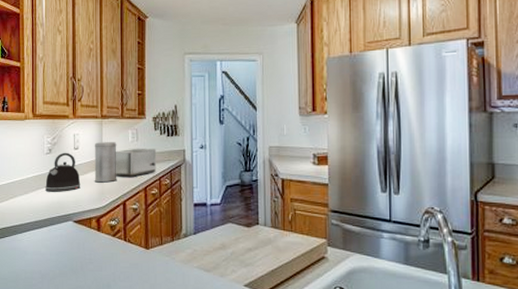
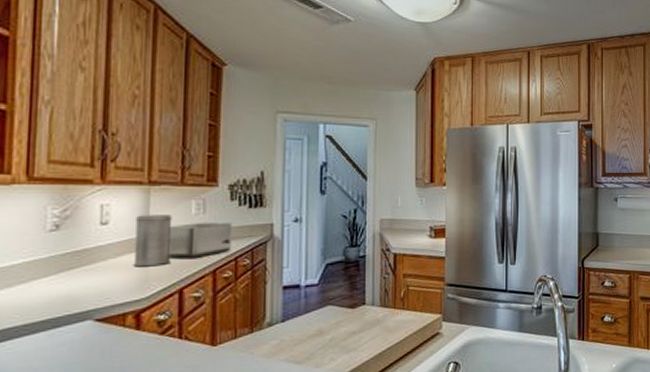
kettle: present [45,152,81,192] -> none [45,228,110,283]

